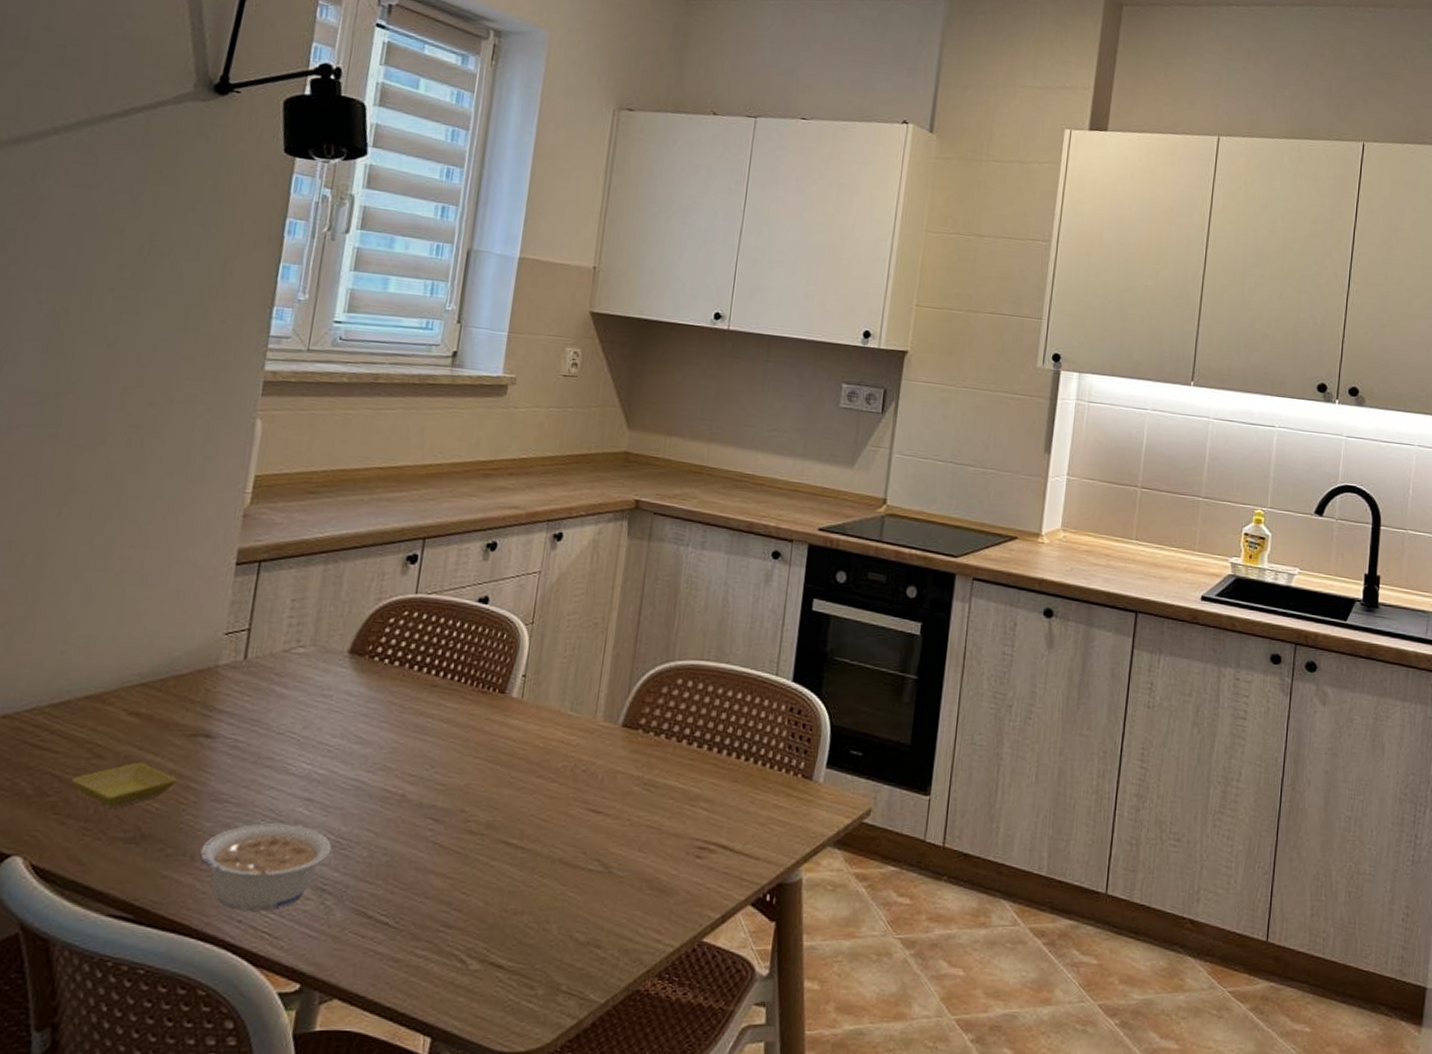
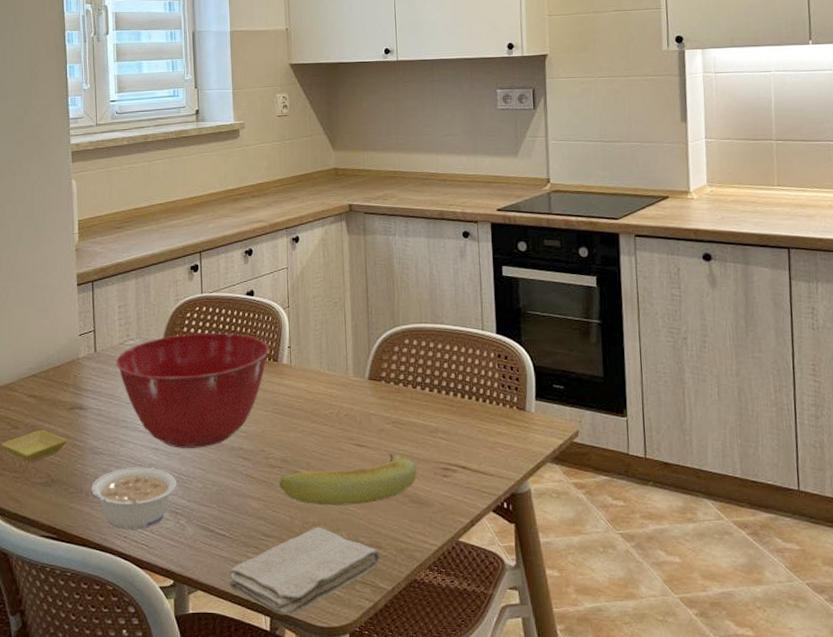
mixing bowl: none [272,645,496,802] -> present [116,332,269,448]
washcloth: none [380,916,598,1035] -> present [229,527,381,615]
banana: none [476,824,665,890] -> present [278,453,418,505]

